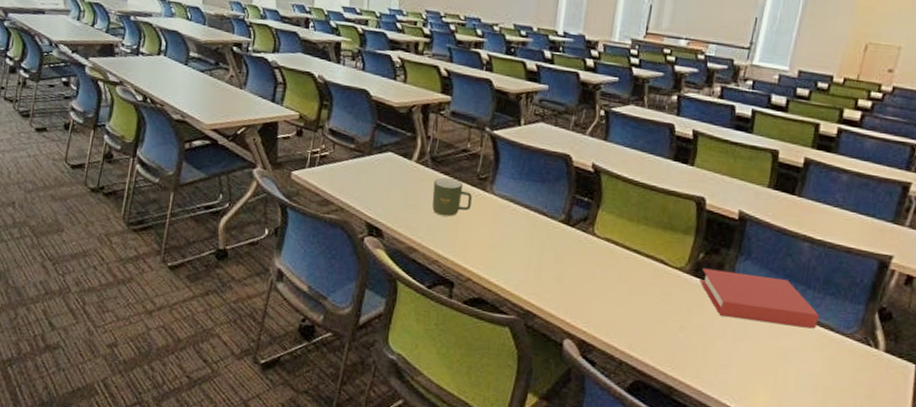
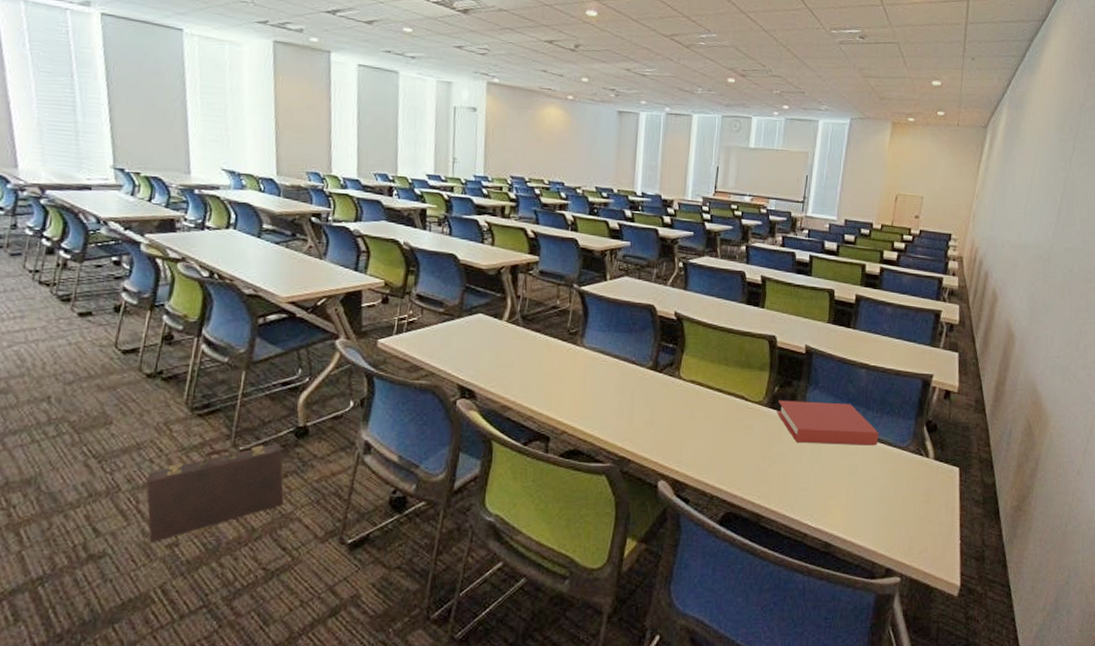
briefcase: none [90,261,205,342] -> present [145,442,284,543]
mug: present [432,178,472,217] -> none [524,335,563,372]

